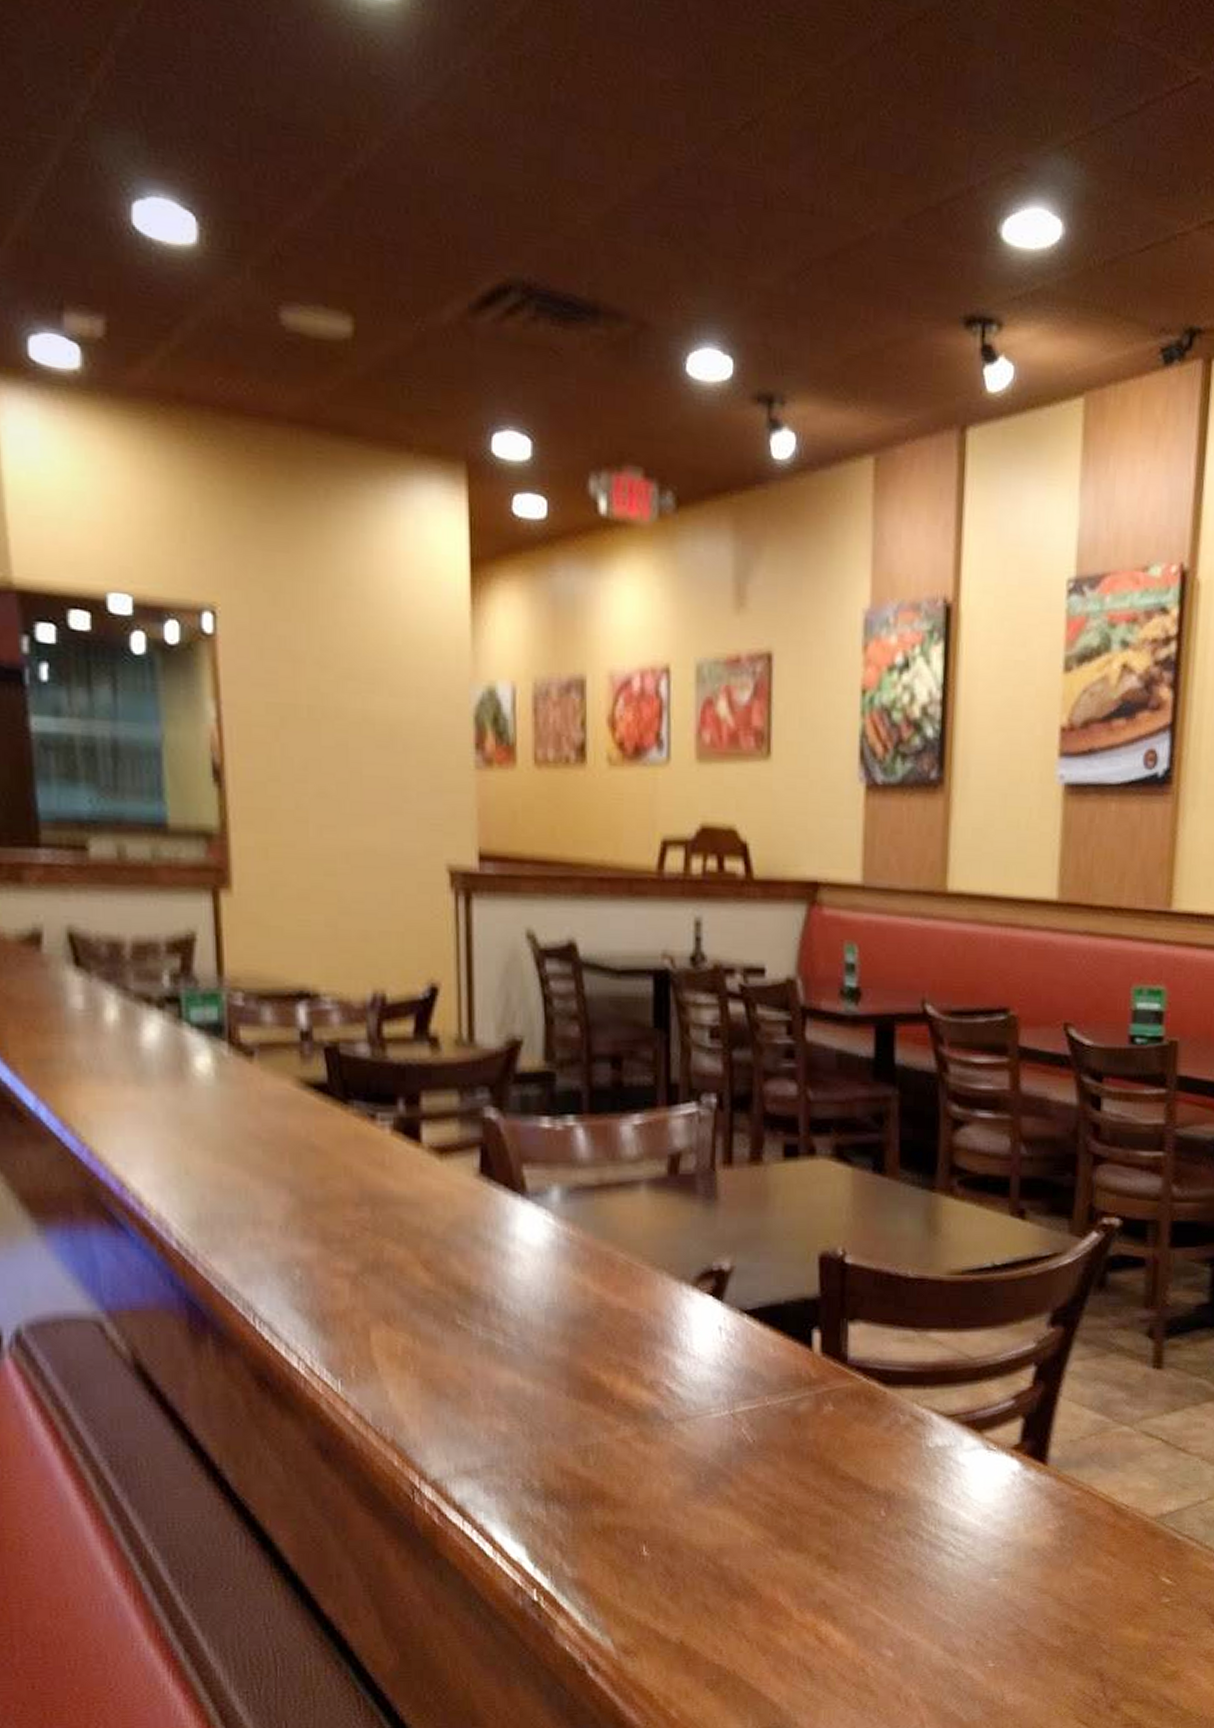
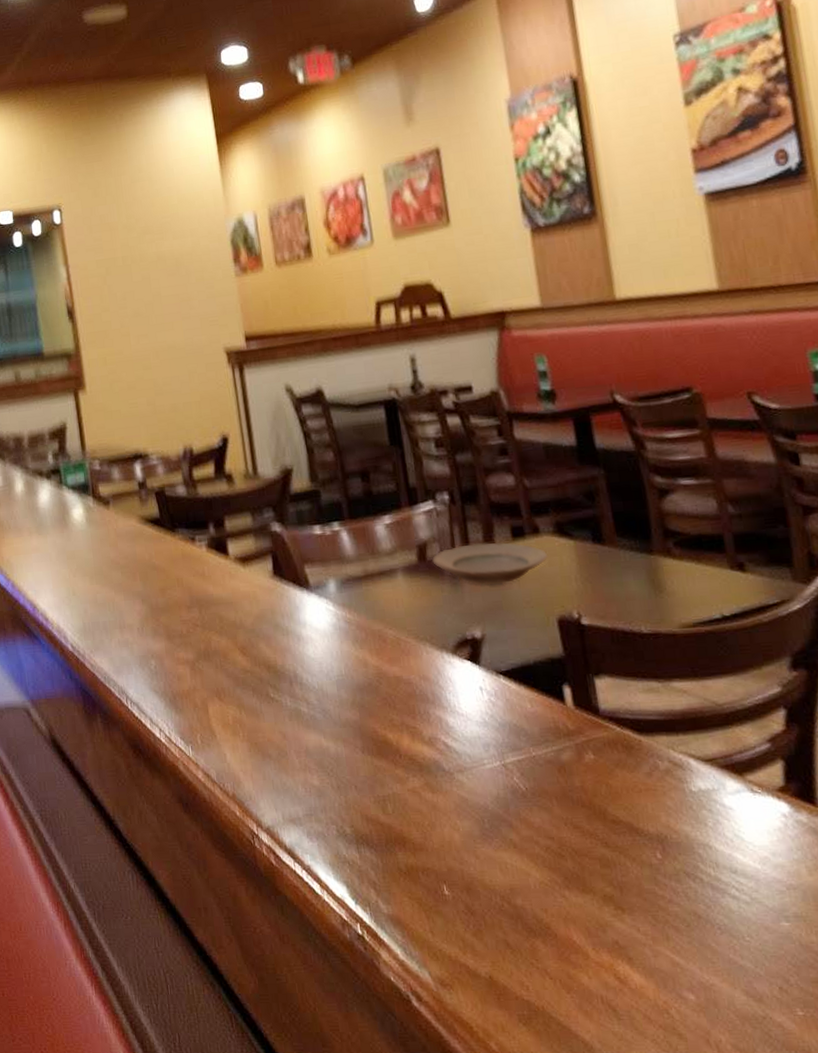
plate: none [685,1160,821,1210] -> present [432,542,549,585]

